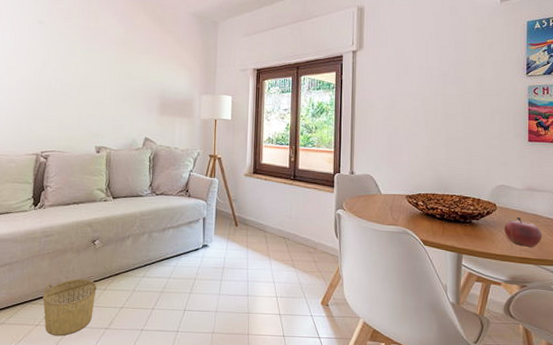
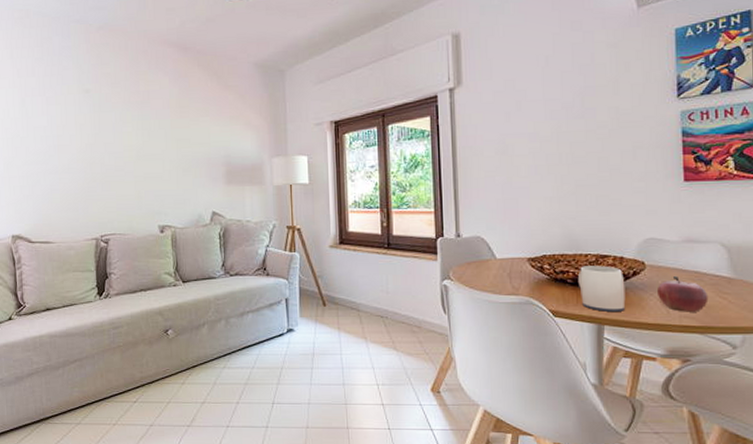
basket: present [43,279,97,336] -> none [117,373,174,436]
mug: none [444,204,481,244] -> present [577,265,626,312]

